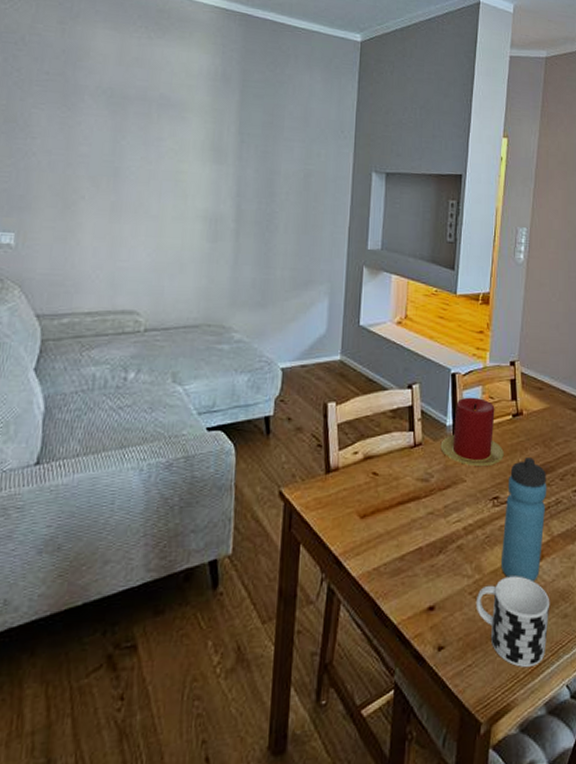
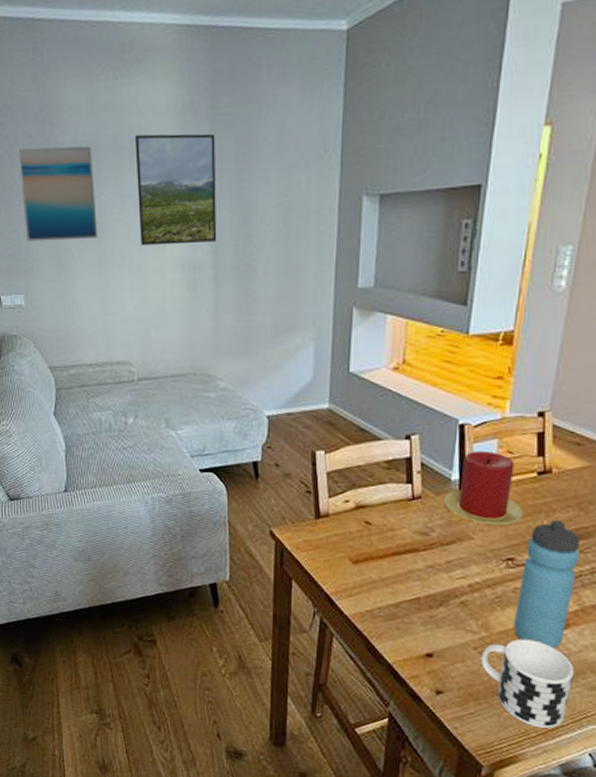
wall art: none [27,82,117,182] -> present [17,146,98,242]
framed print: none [161,91,245,198] -> present [135,133,217,245]

